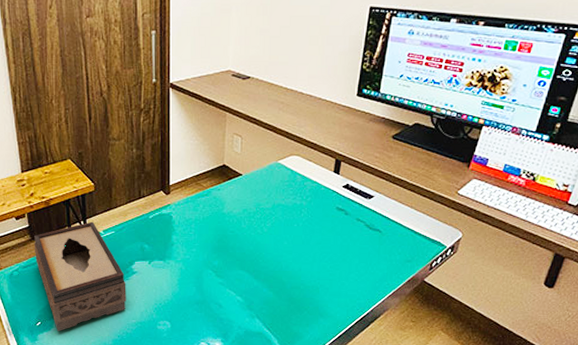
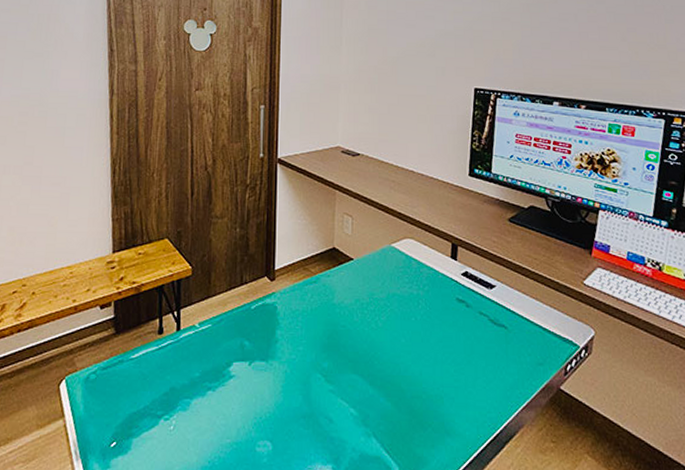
tissue box: present [33,221,126,332] -> none [117,312,222,456]

